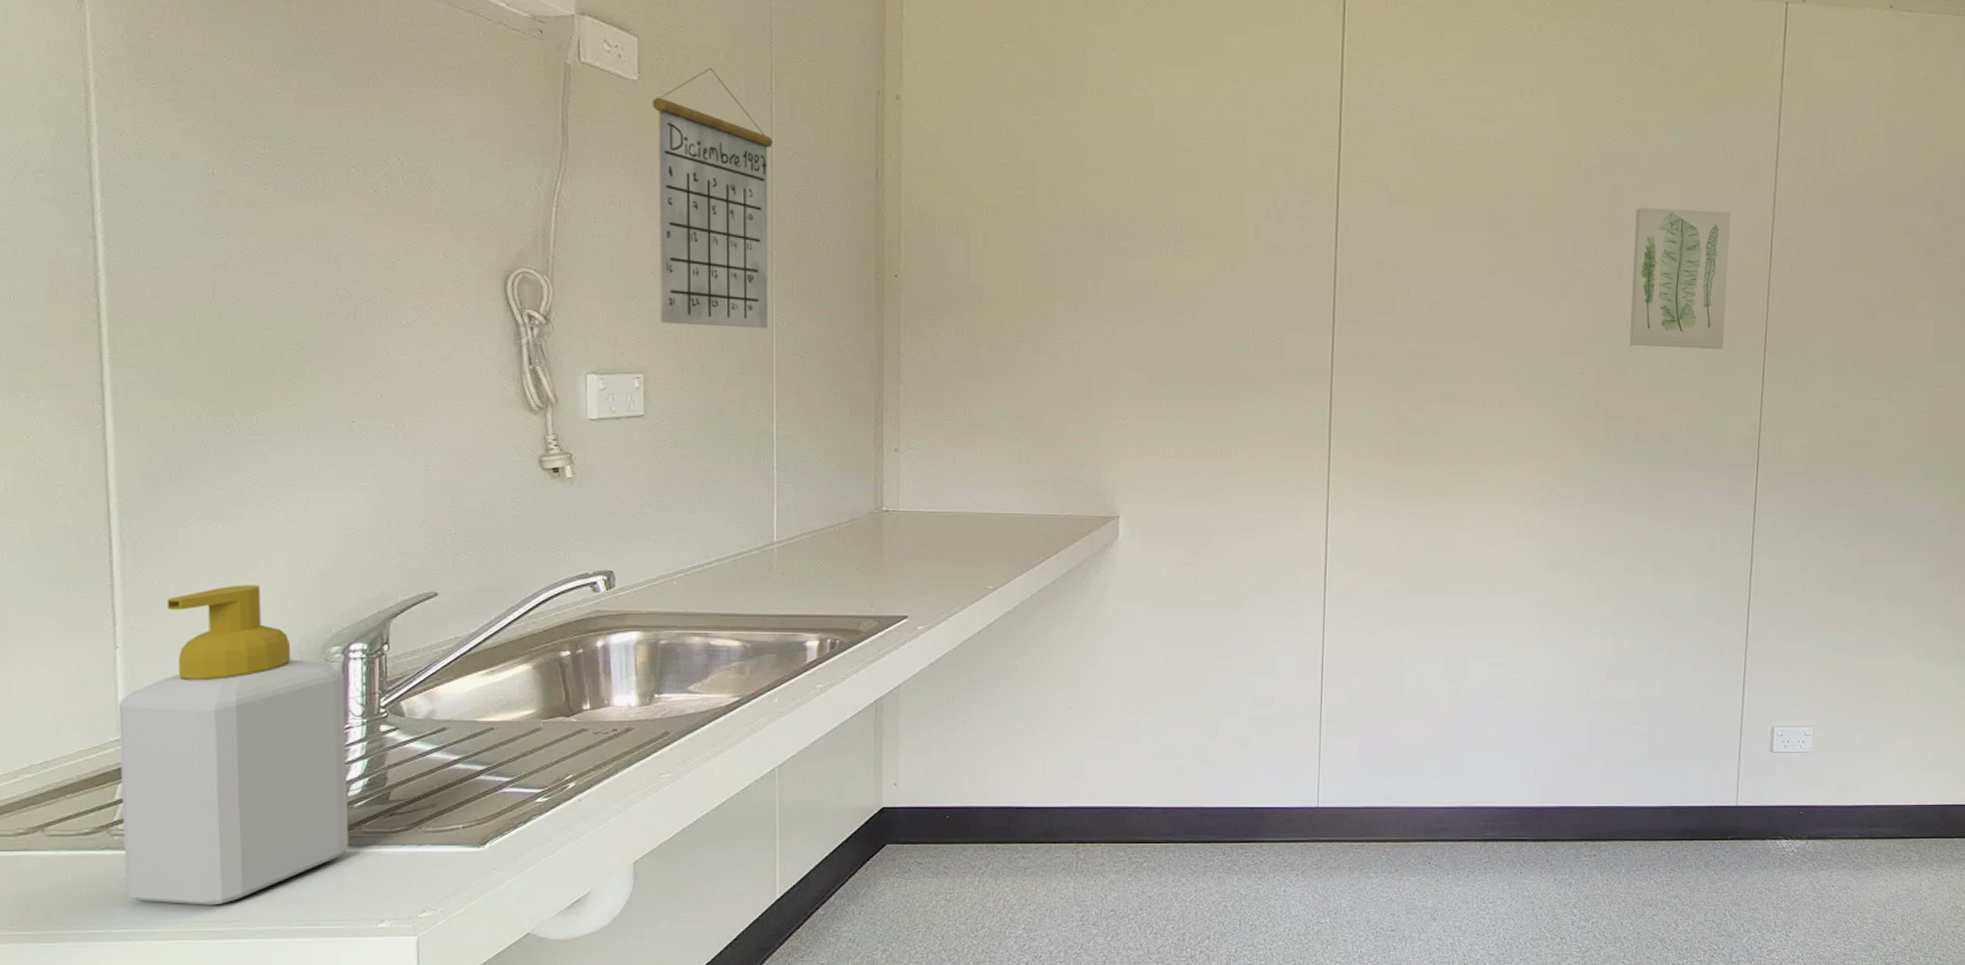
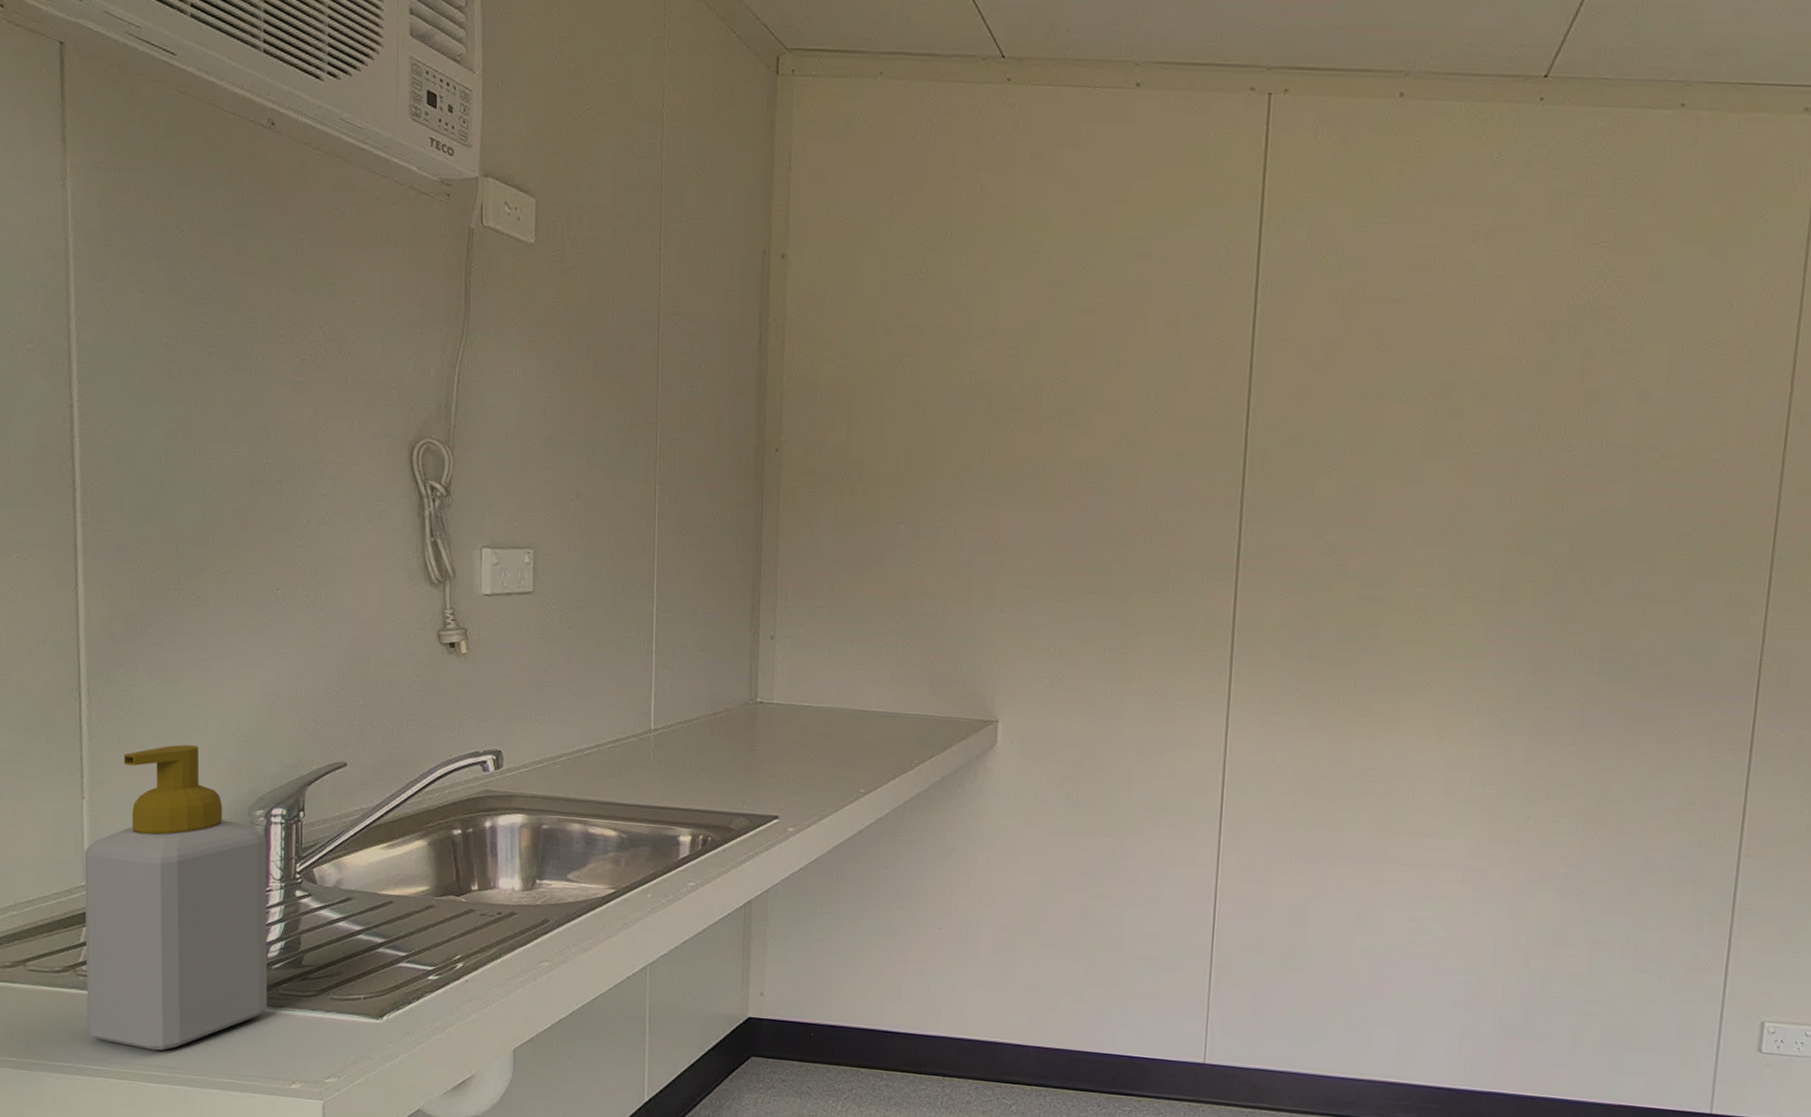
calendar: present [652,67,773,329] -> none [548,228,660,505]
wall art: present [1629,207,1730,349] -> none [1597,374,1735,551]

